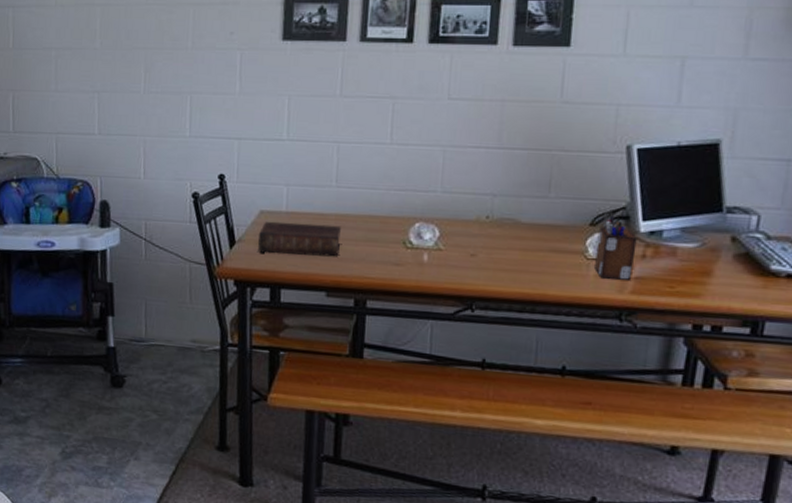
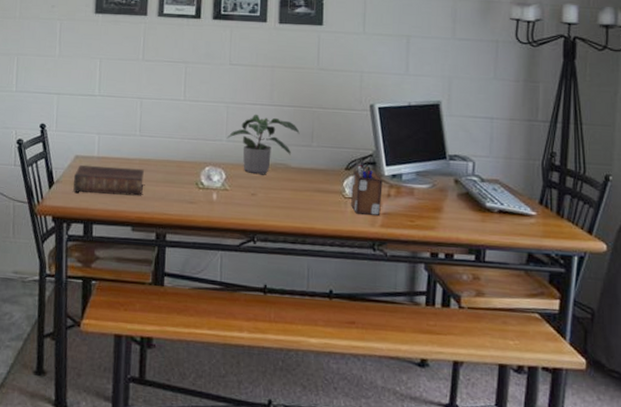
potted plant: none [442,159,534,233] -> present [226,114,300,175]

